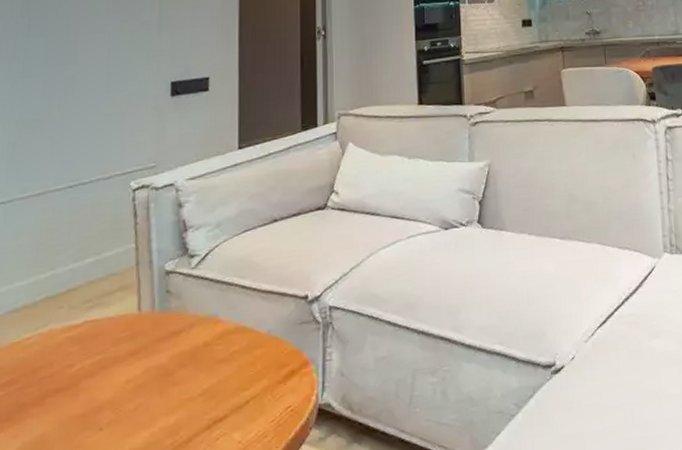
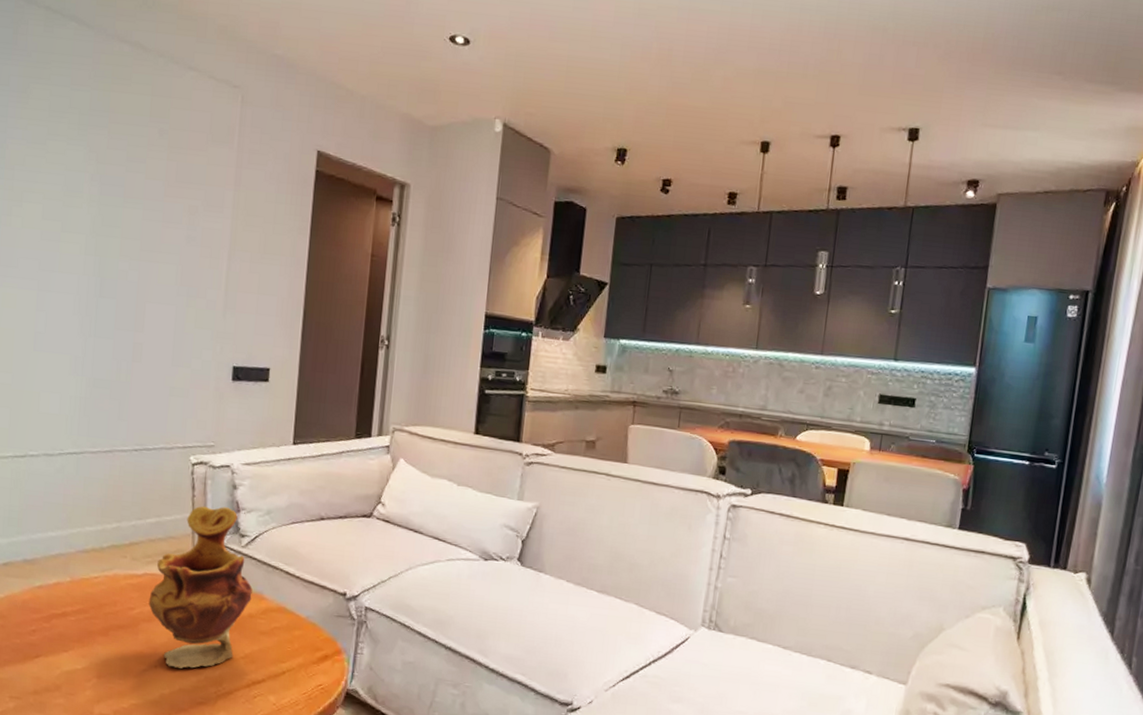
vase: none [90,228,206,426] -> present [148,506,253,669]

